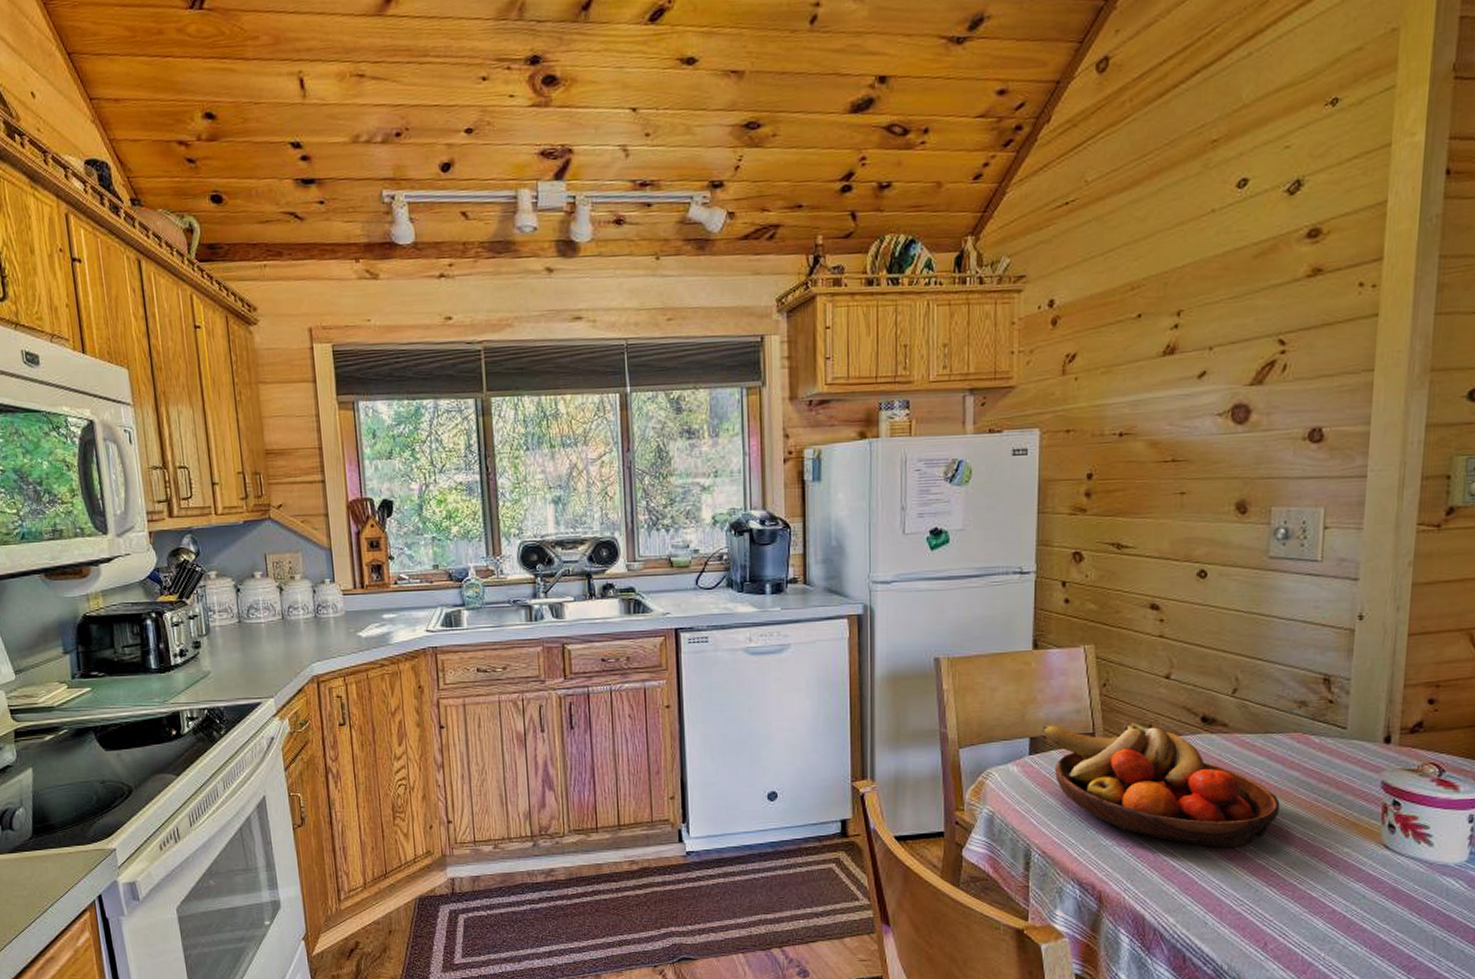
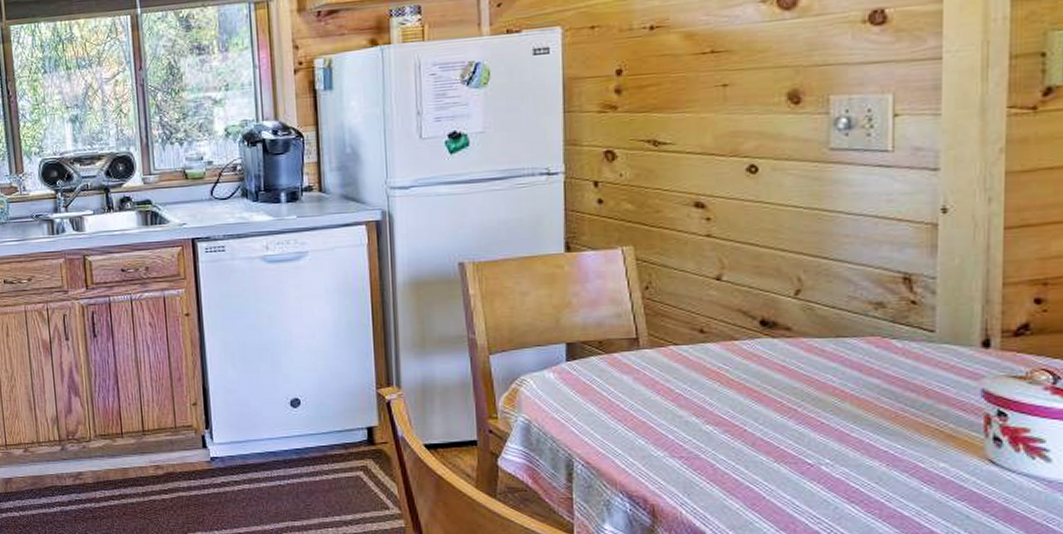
fruit bowl: present [1043,722,1280,849] -> none [580,326,858,461]

